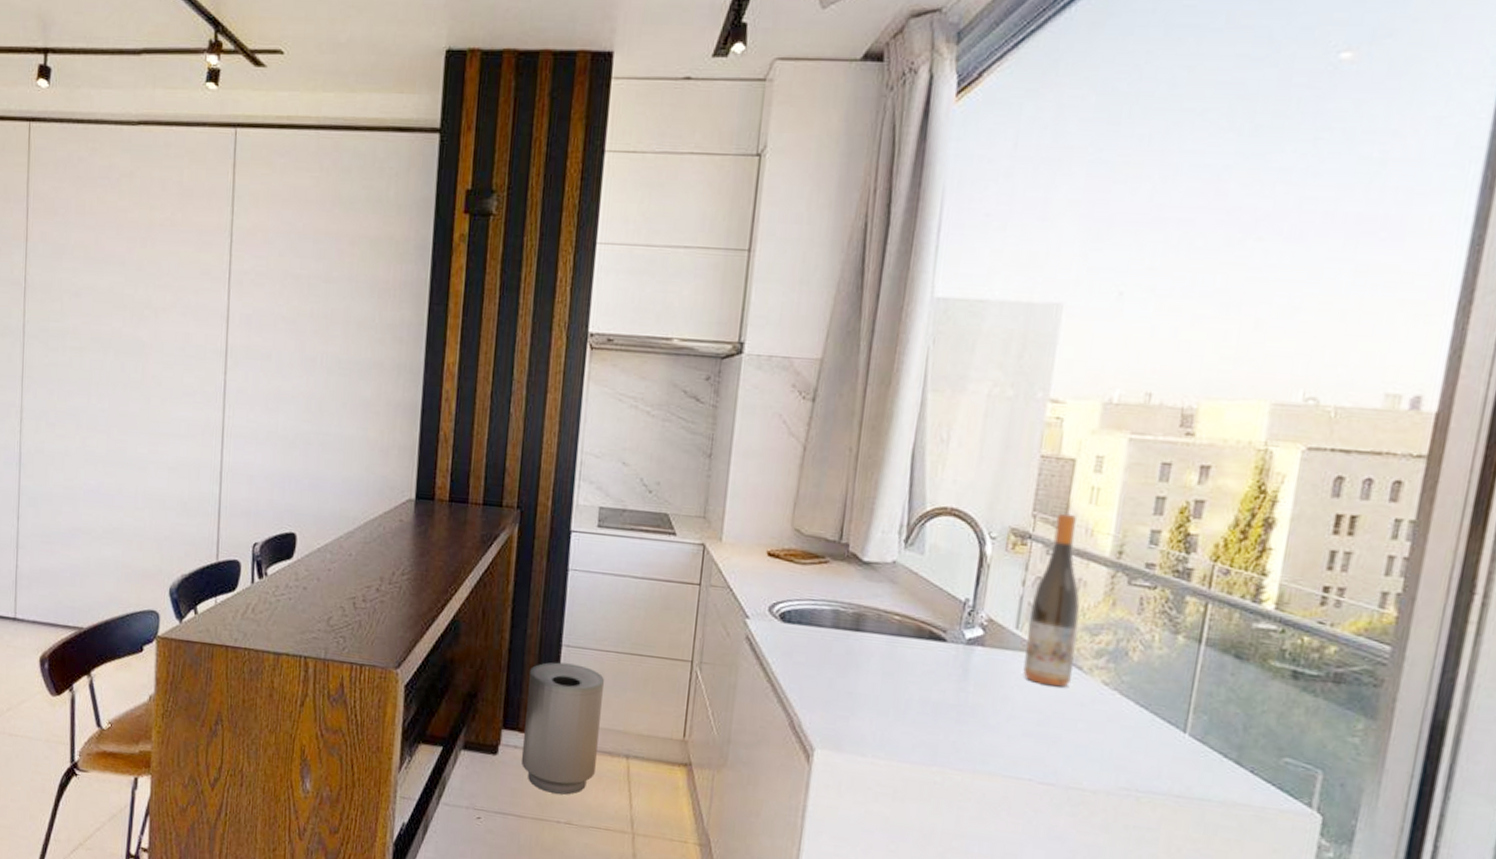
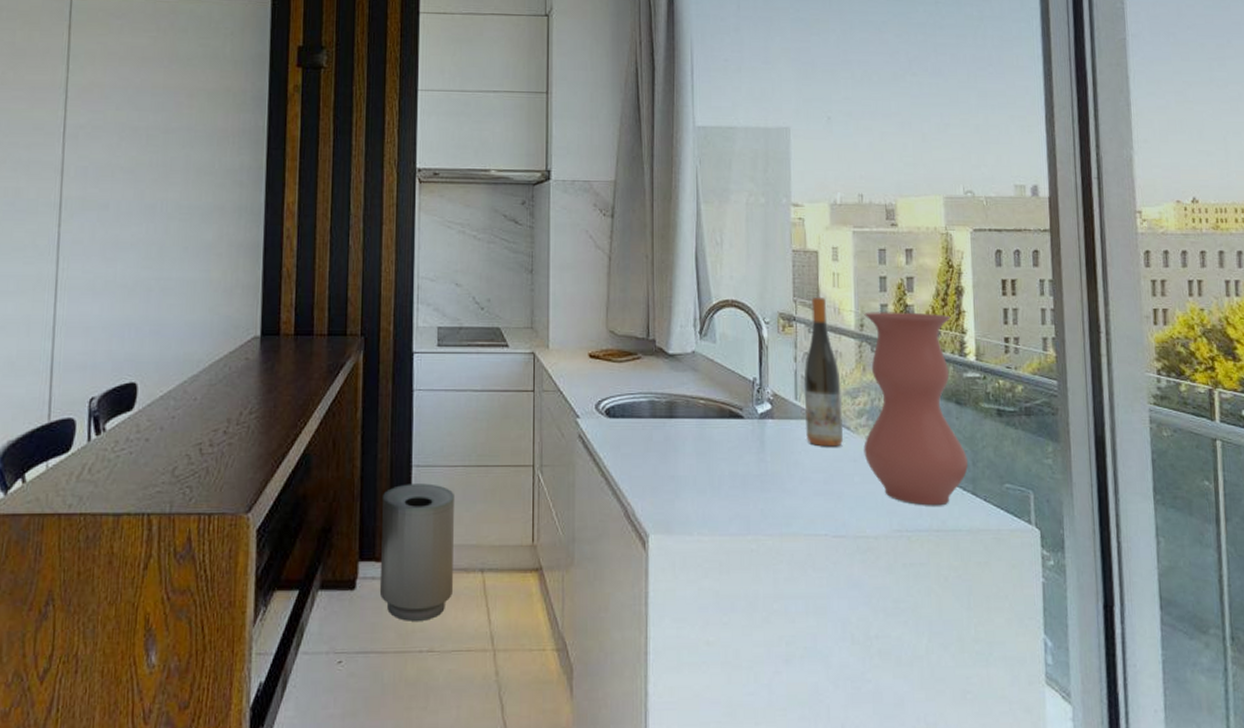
vase: none [1095,537,1251,770] -> present [863,312,968,505]

